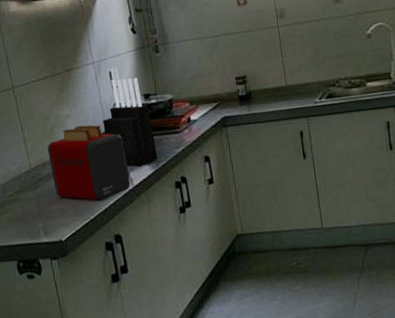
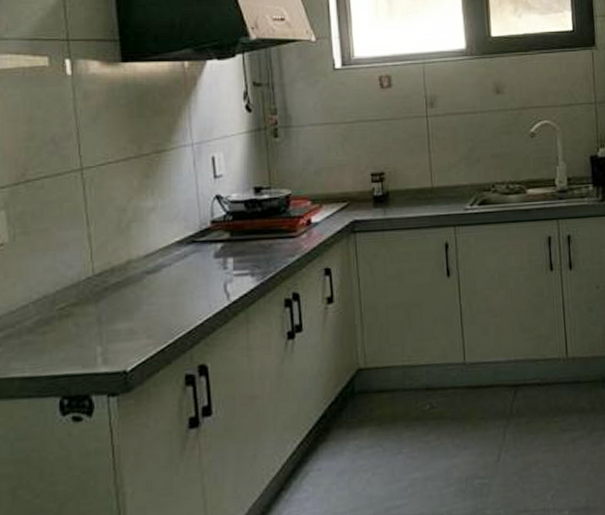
toaster: present [47,124,131,200] -> none [119,221,226,319]
knife block: present [103,78,158,167] -> none [197,166,265,278]

